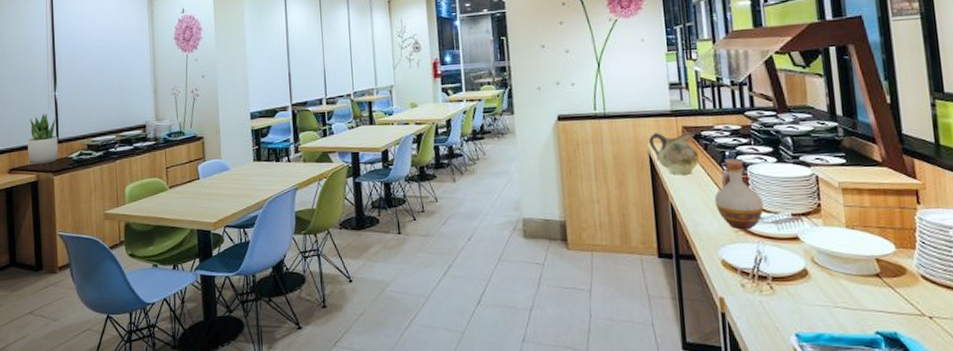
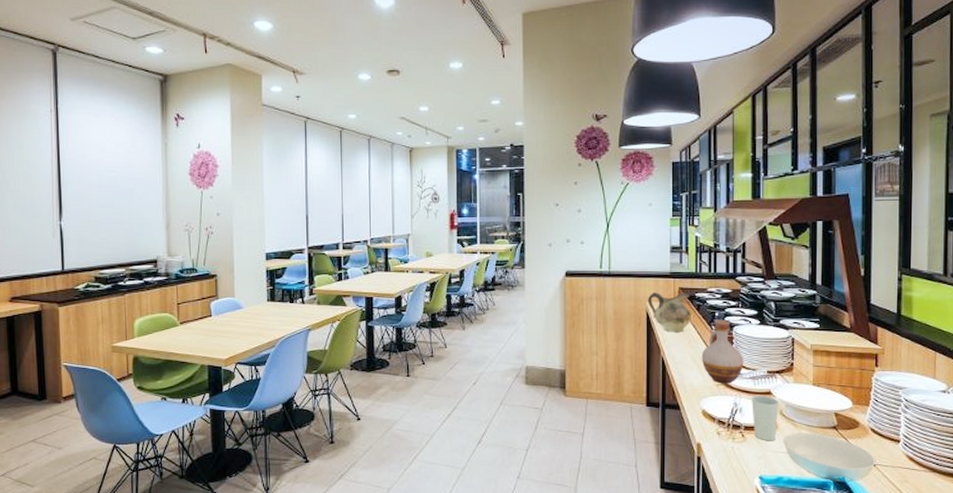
planter: present [28,113,59,165] -> none [31,242,64,294]
cup: none [777,241,810,293] -> present [752,395,779,441]
bowl: none [818,282,932,338] -> present [783,433,875,482]

